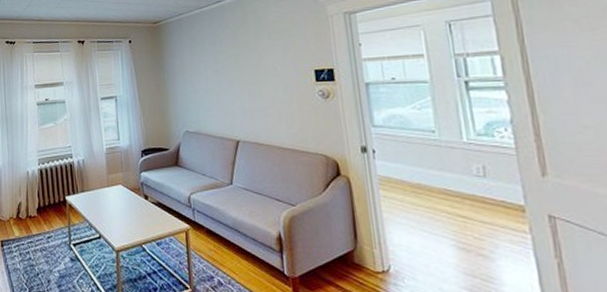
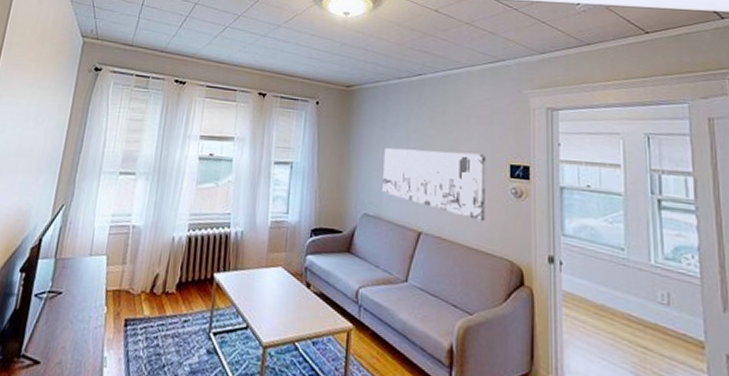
wall art: none [196,64,296,124] -> present [382,147,485,222]

